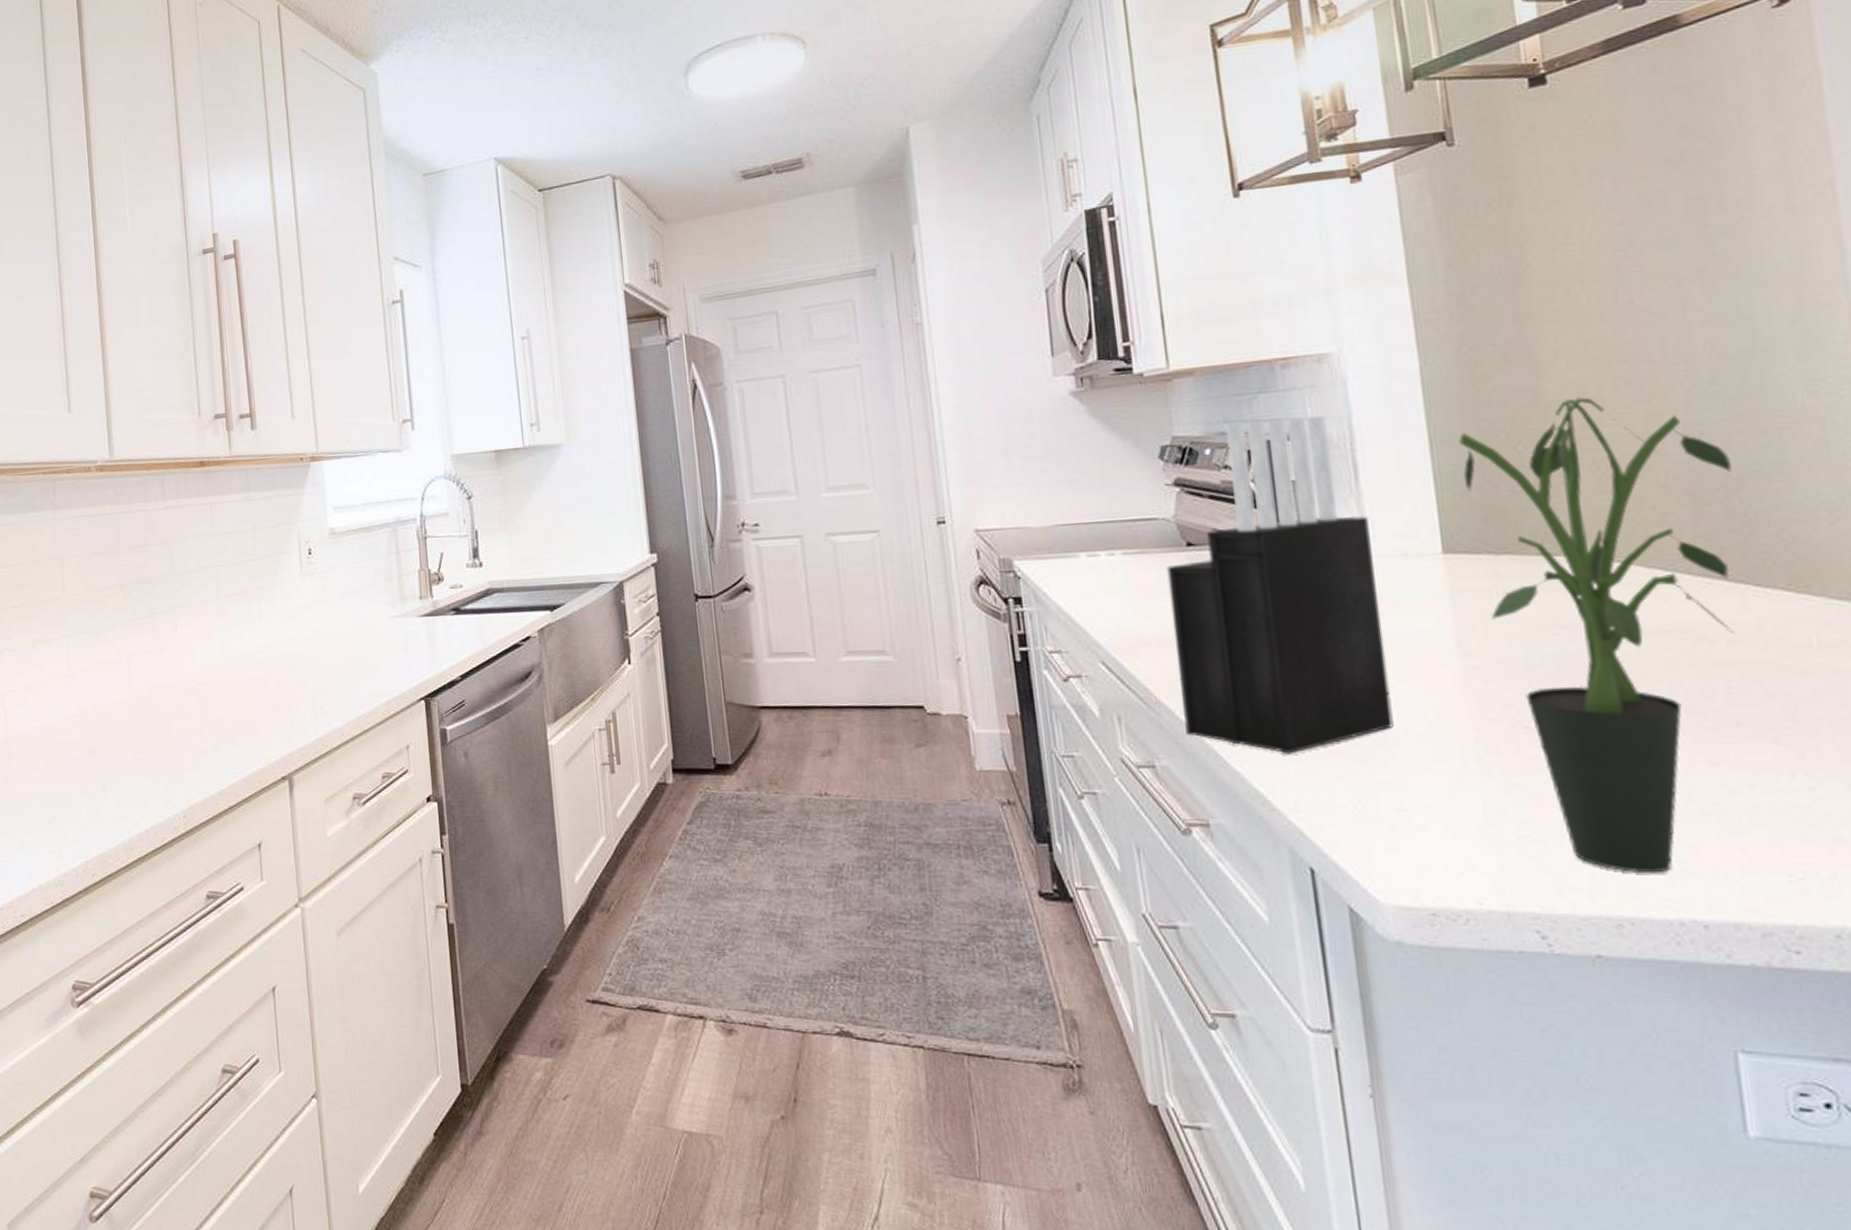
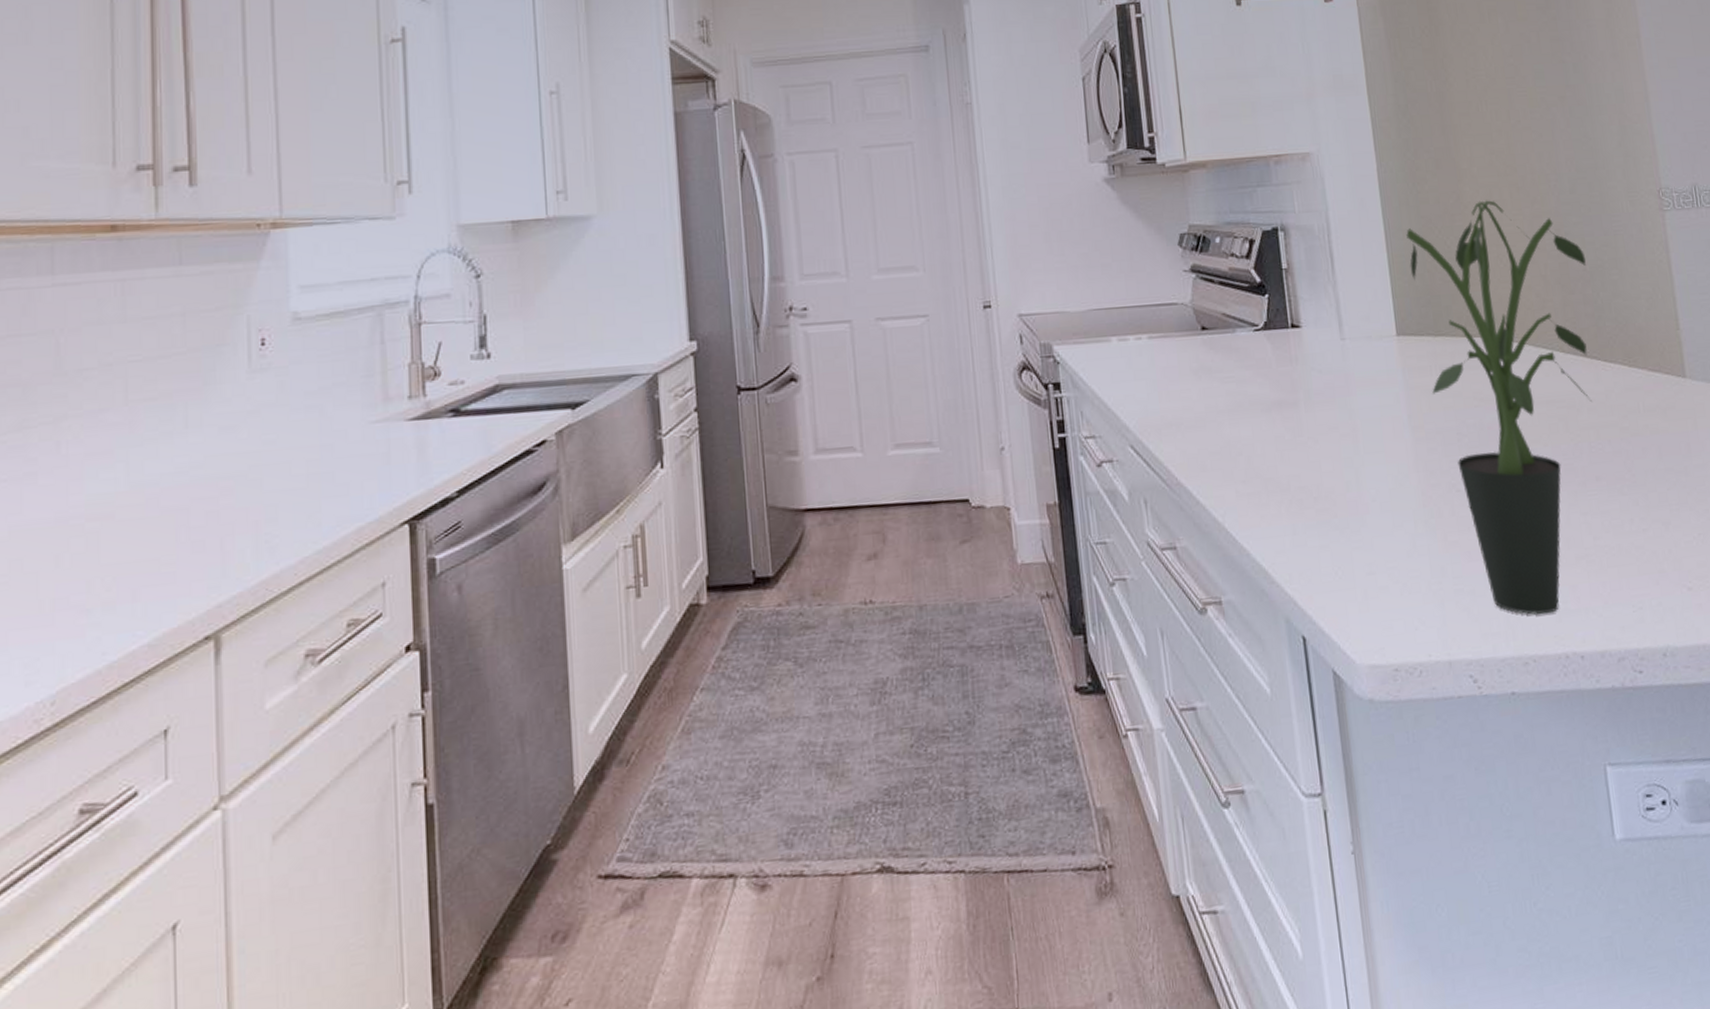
knife block: present [1167,415,1394,754] -> none [1185,208,1364,528]

